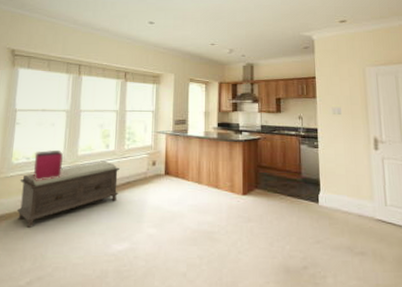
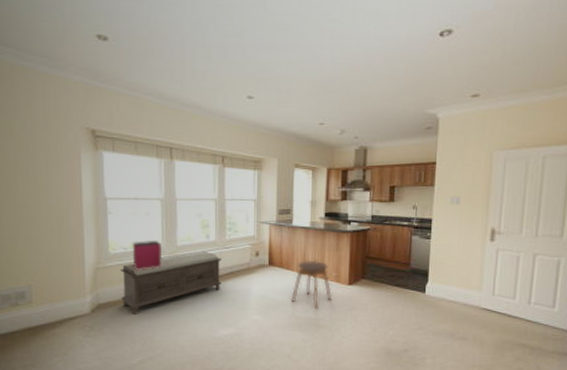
stool: none [186,169,228,222] -> present [291,260,333,310]

